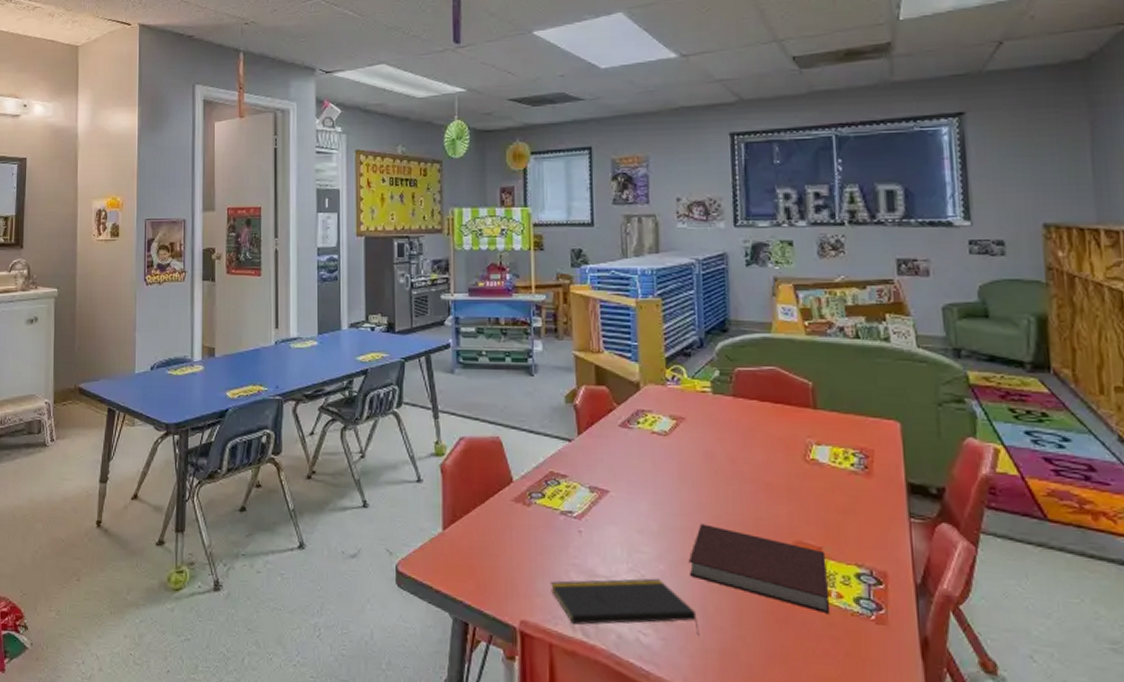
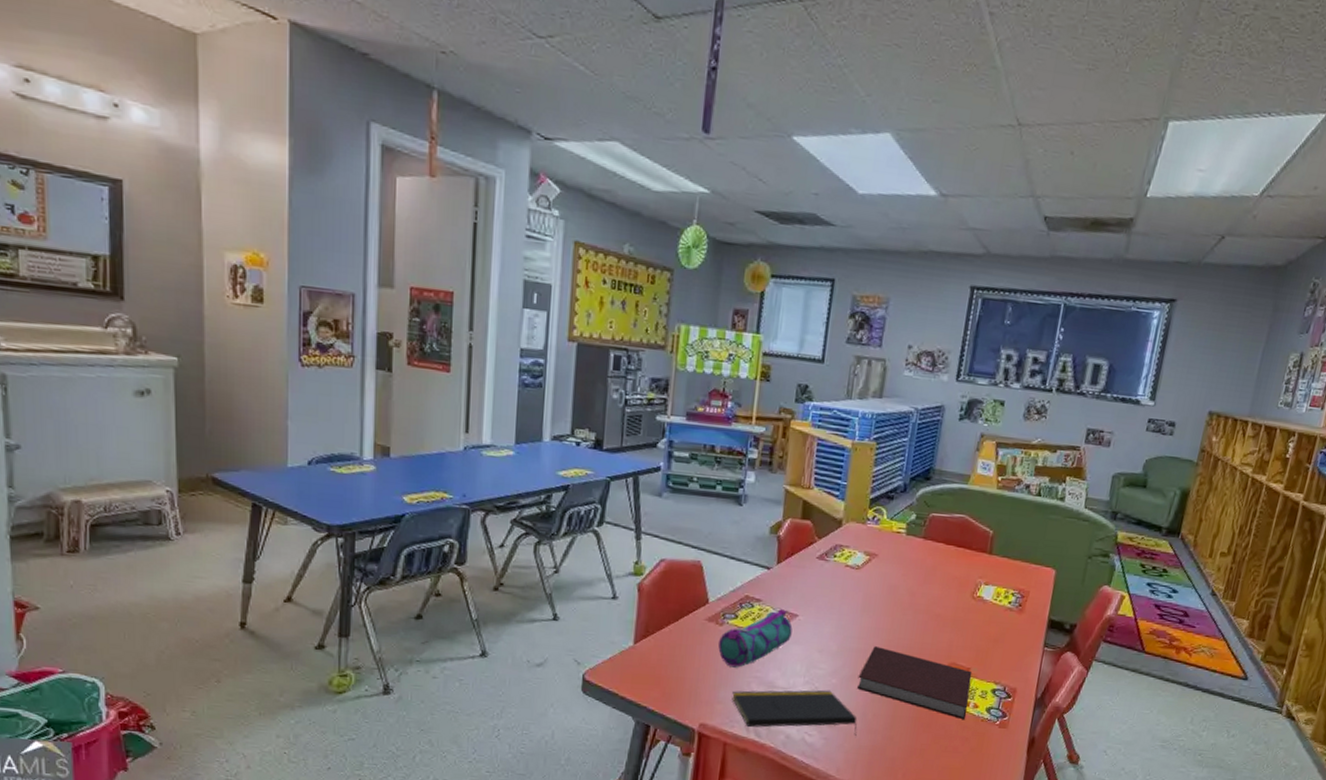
pencil case: none [529,485,605,554] -> present [718,609,793,668]

